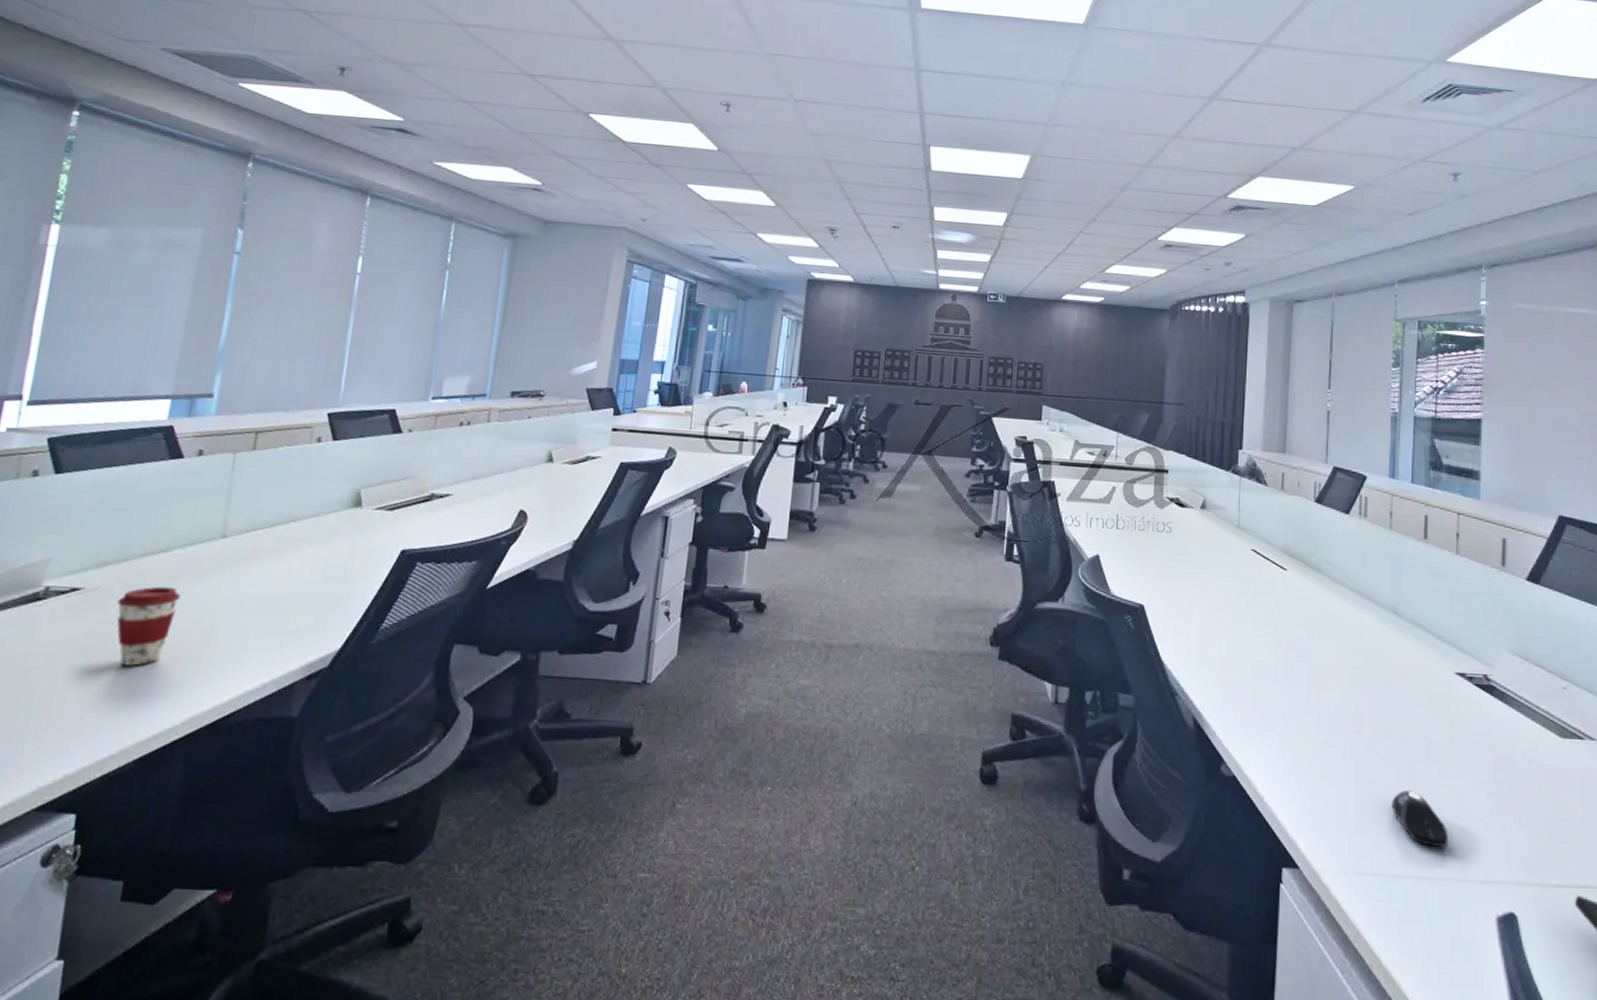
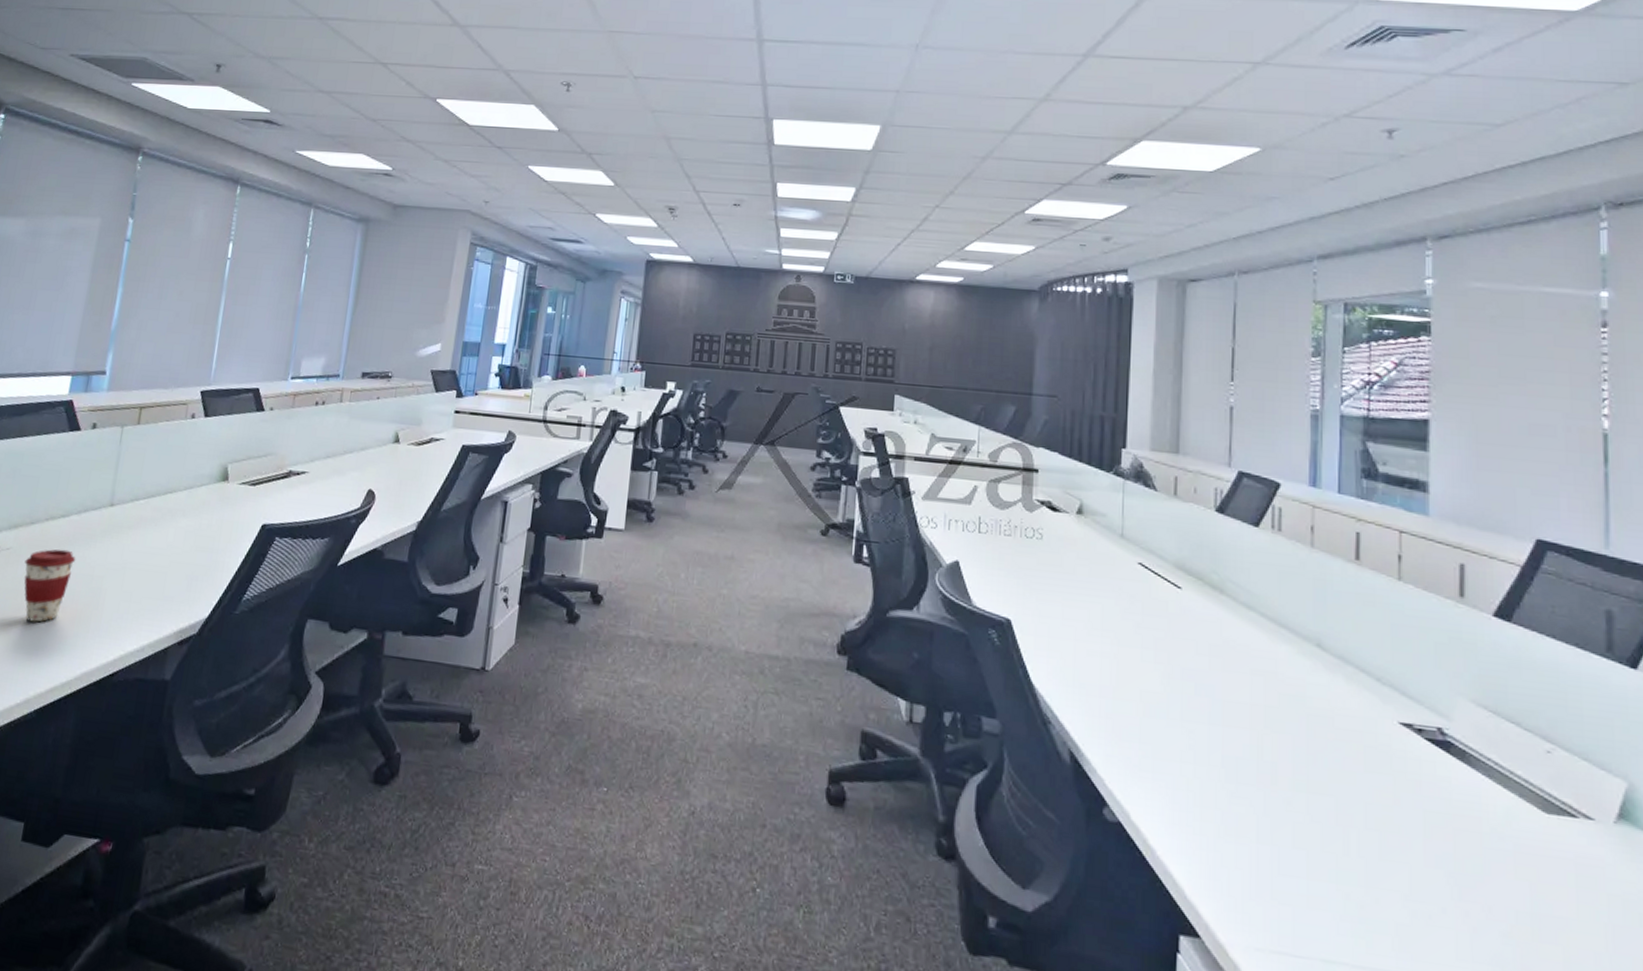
computer mouse: present [1391,790,1448,848] -> none [1317,858,1393,933]

